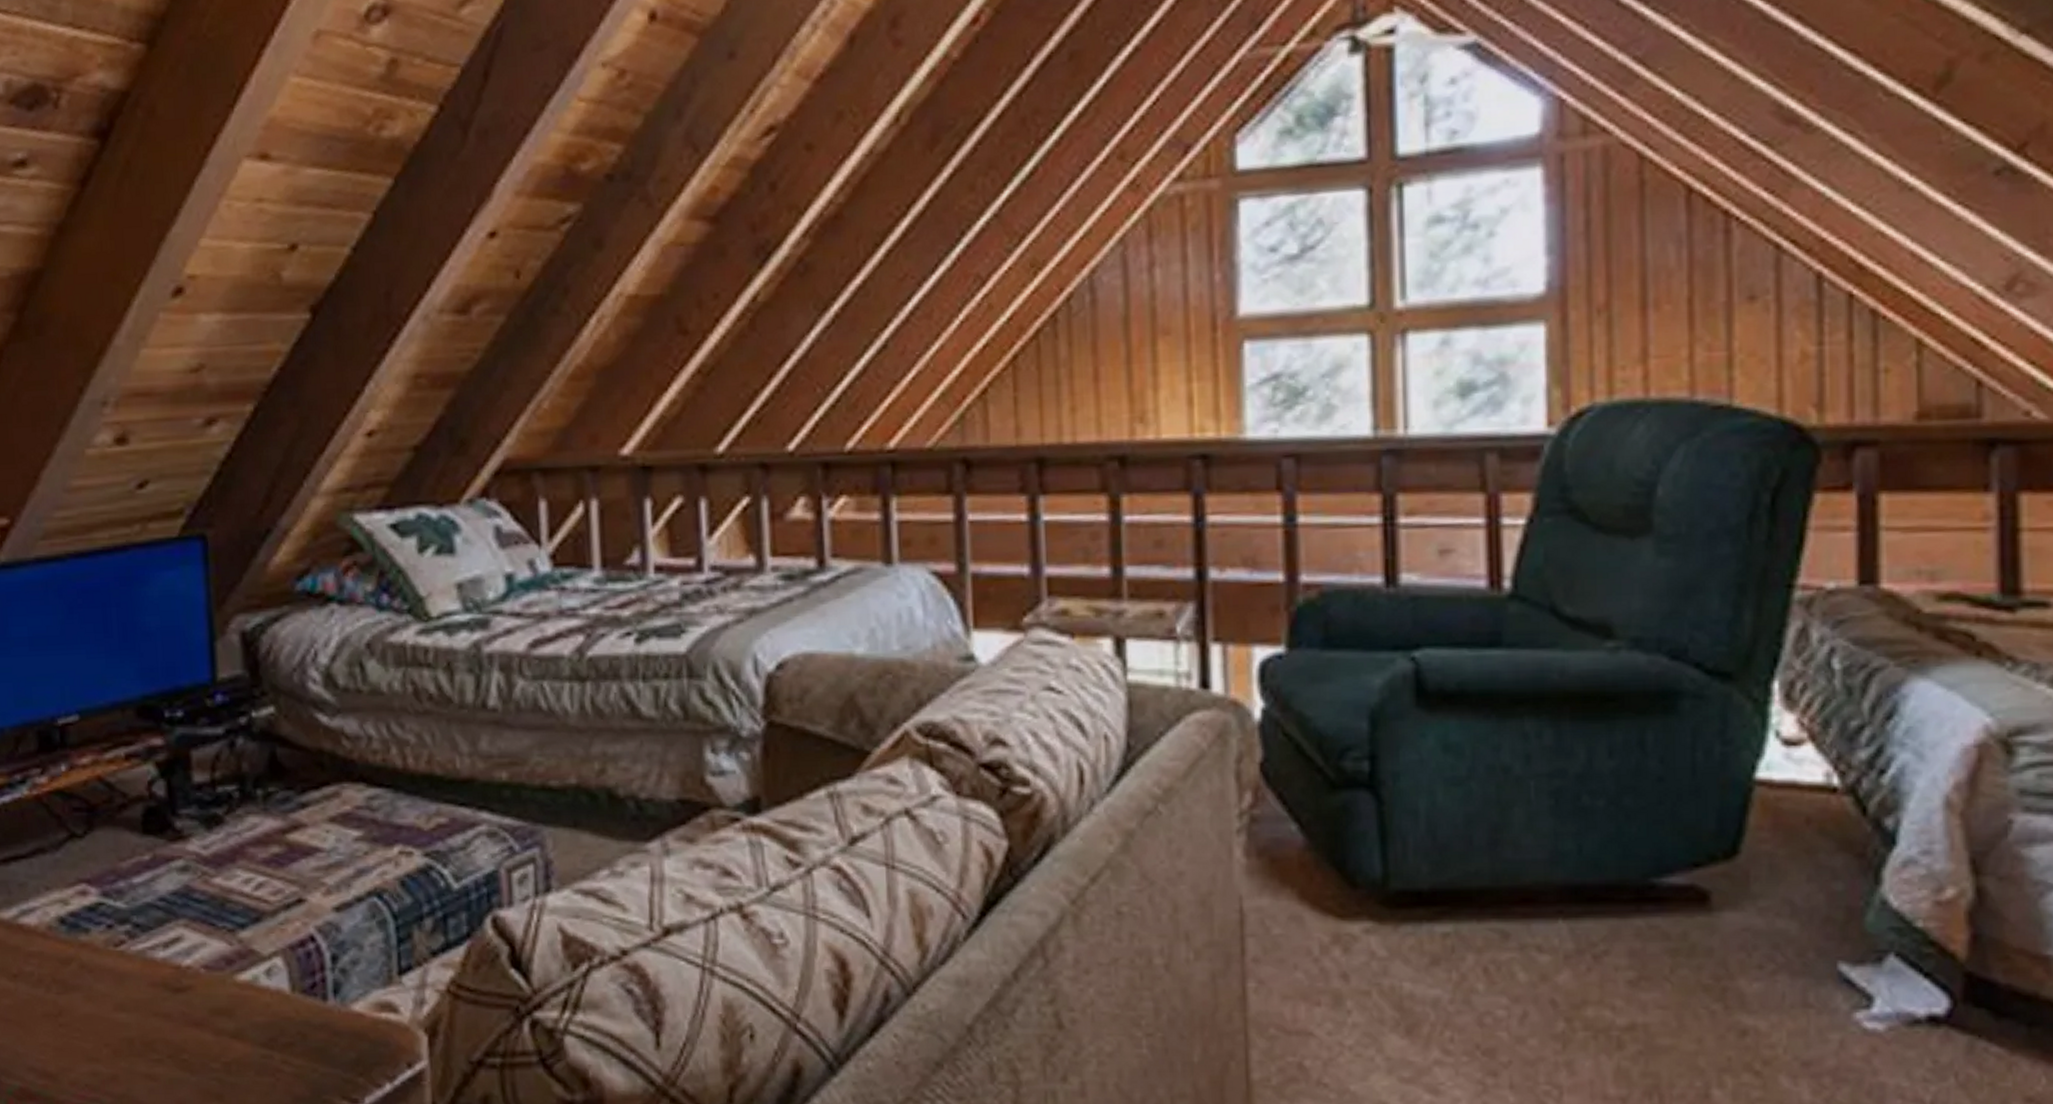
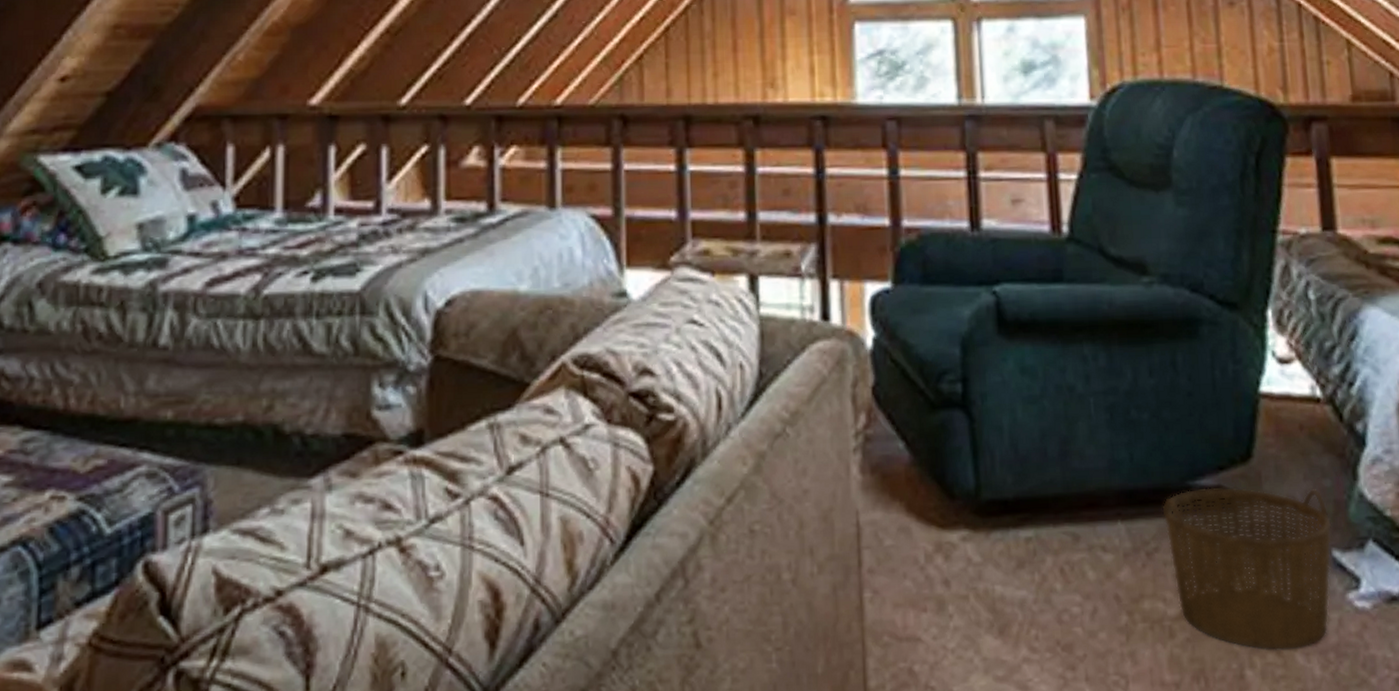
basket: none [1616,886,1841,1071] -> present [1162,487,1332,651]

